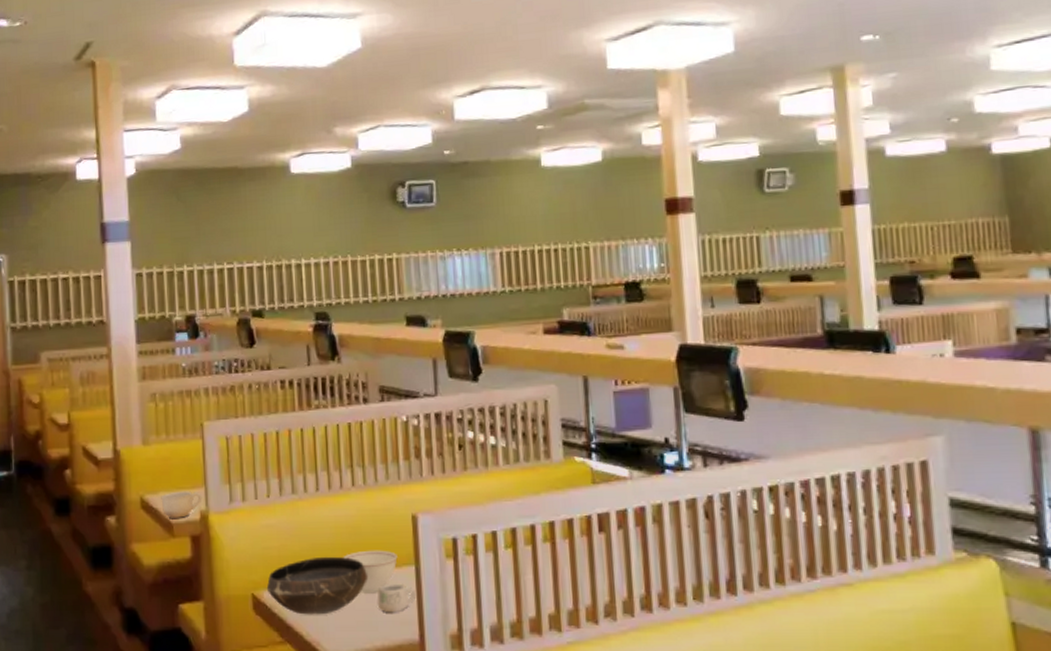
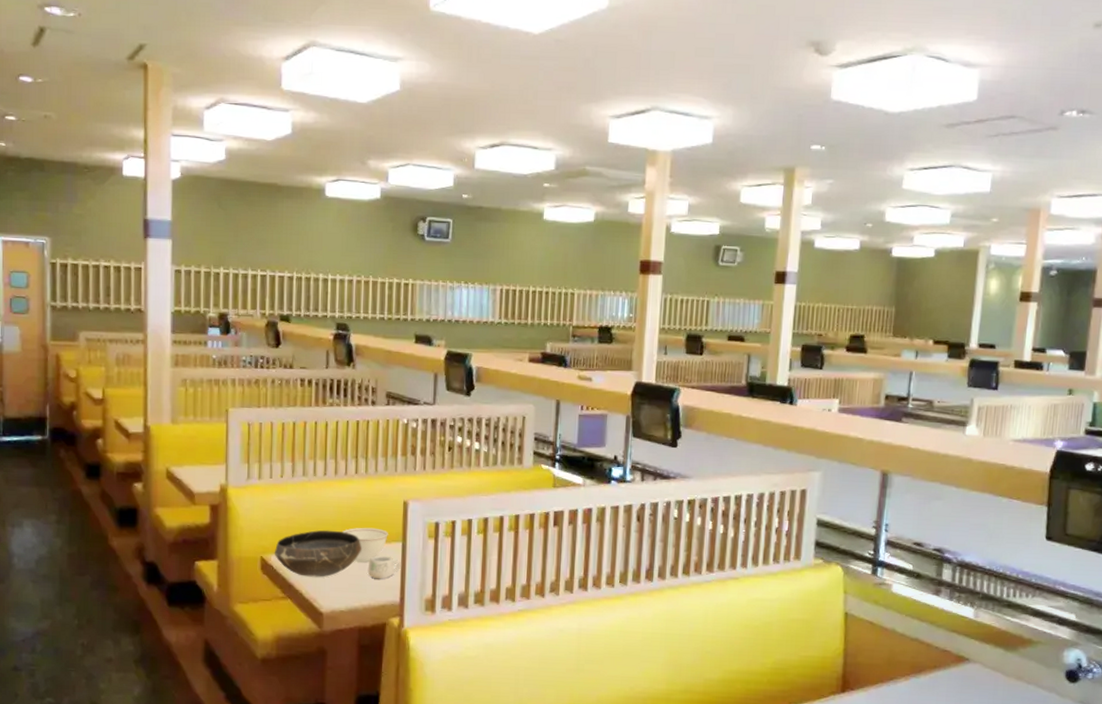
teacup: present [161,491,202,518] -> none [185,466,223,489]

